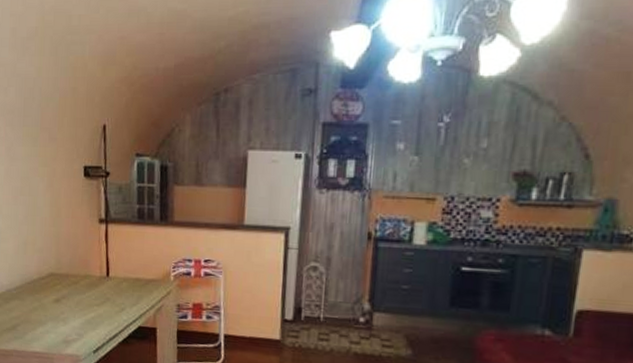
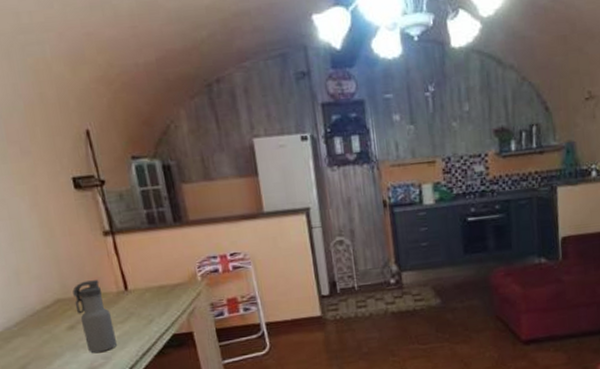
water bottle: none [64,261,91,329] -> present [72,280,118,354]

